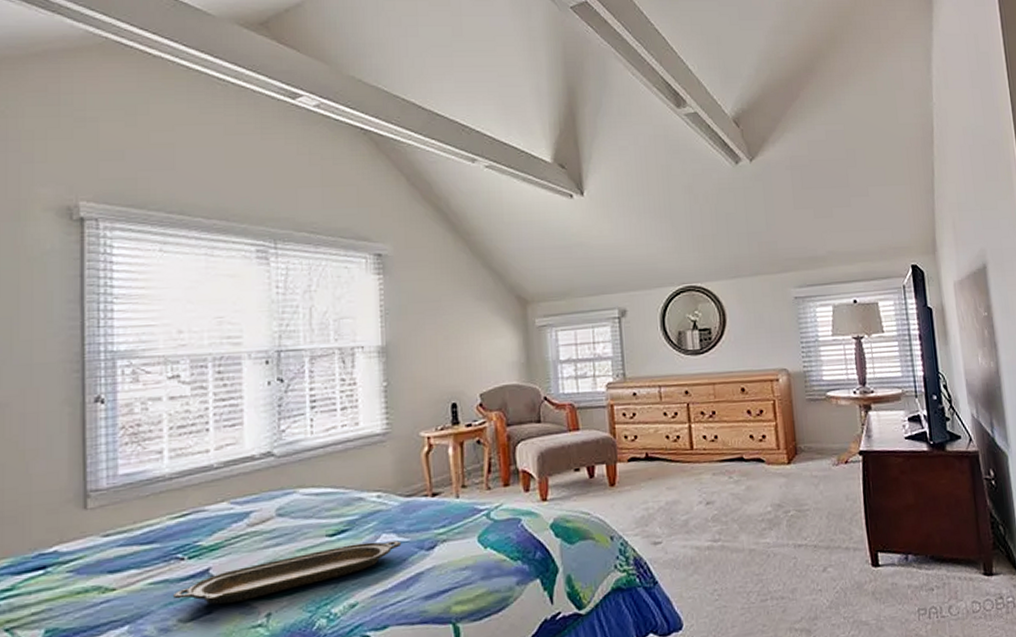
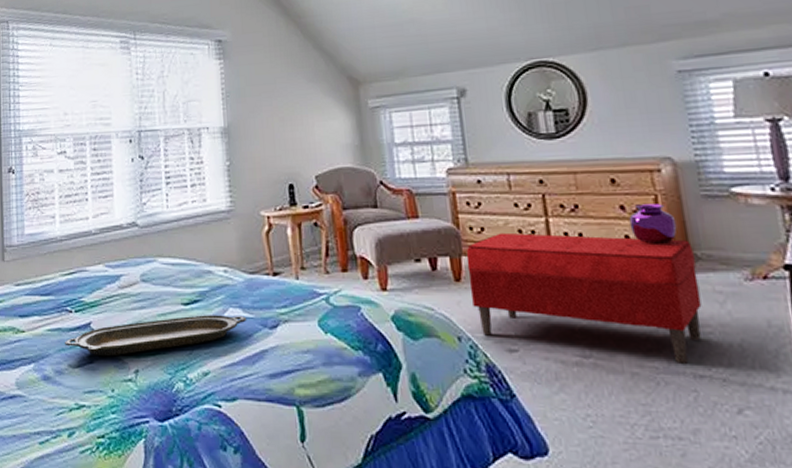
bench: none [621,436,803,537] -> present [466,232,702,364]
vase: none [753,407,788,441] -> present [629,204,677,244]

